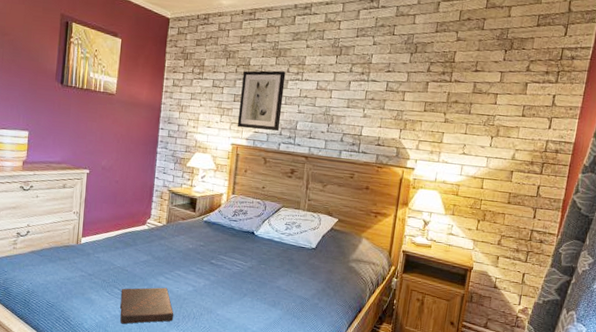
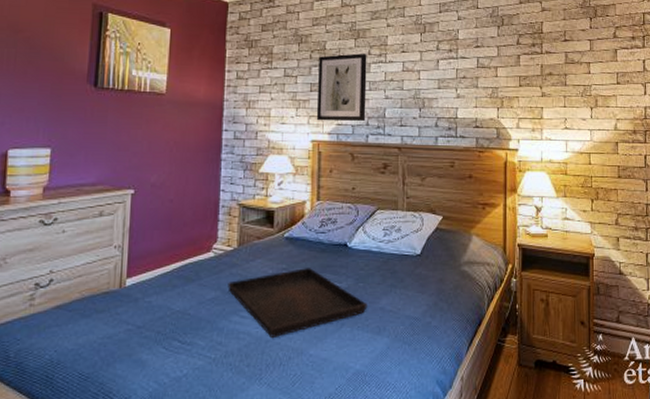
book: present [120,287,174,324] -> none [181,330,254,389]
serving tray: none [157,247,267,297] -> present [228,268,368,338]

